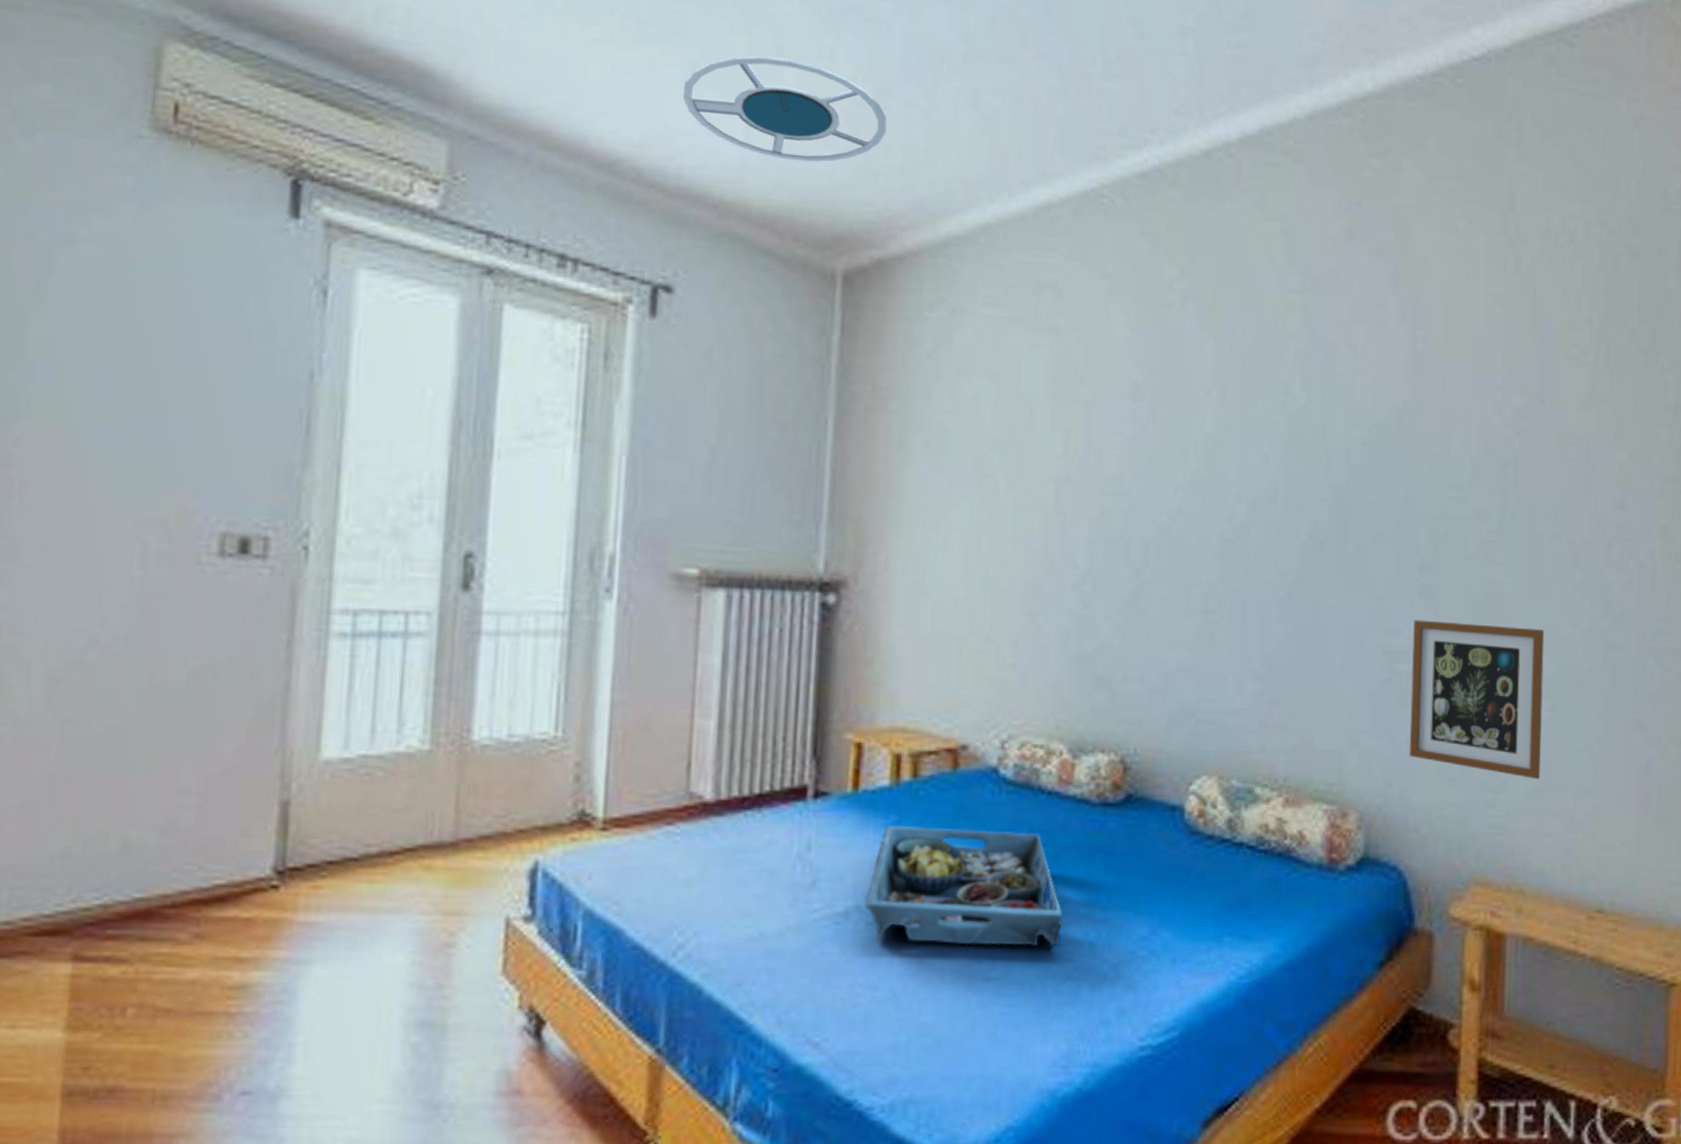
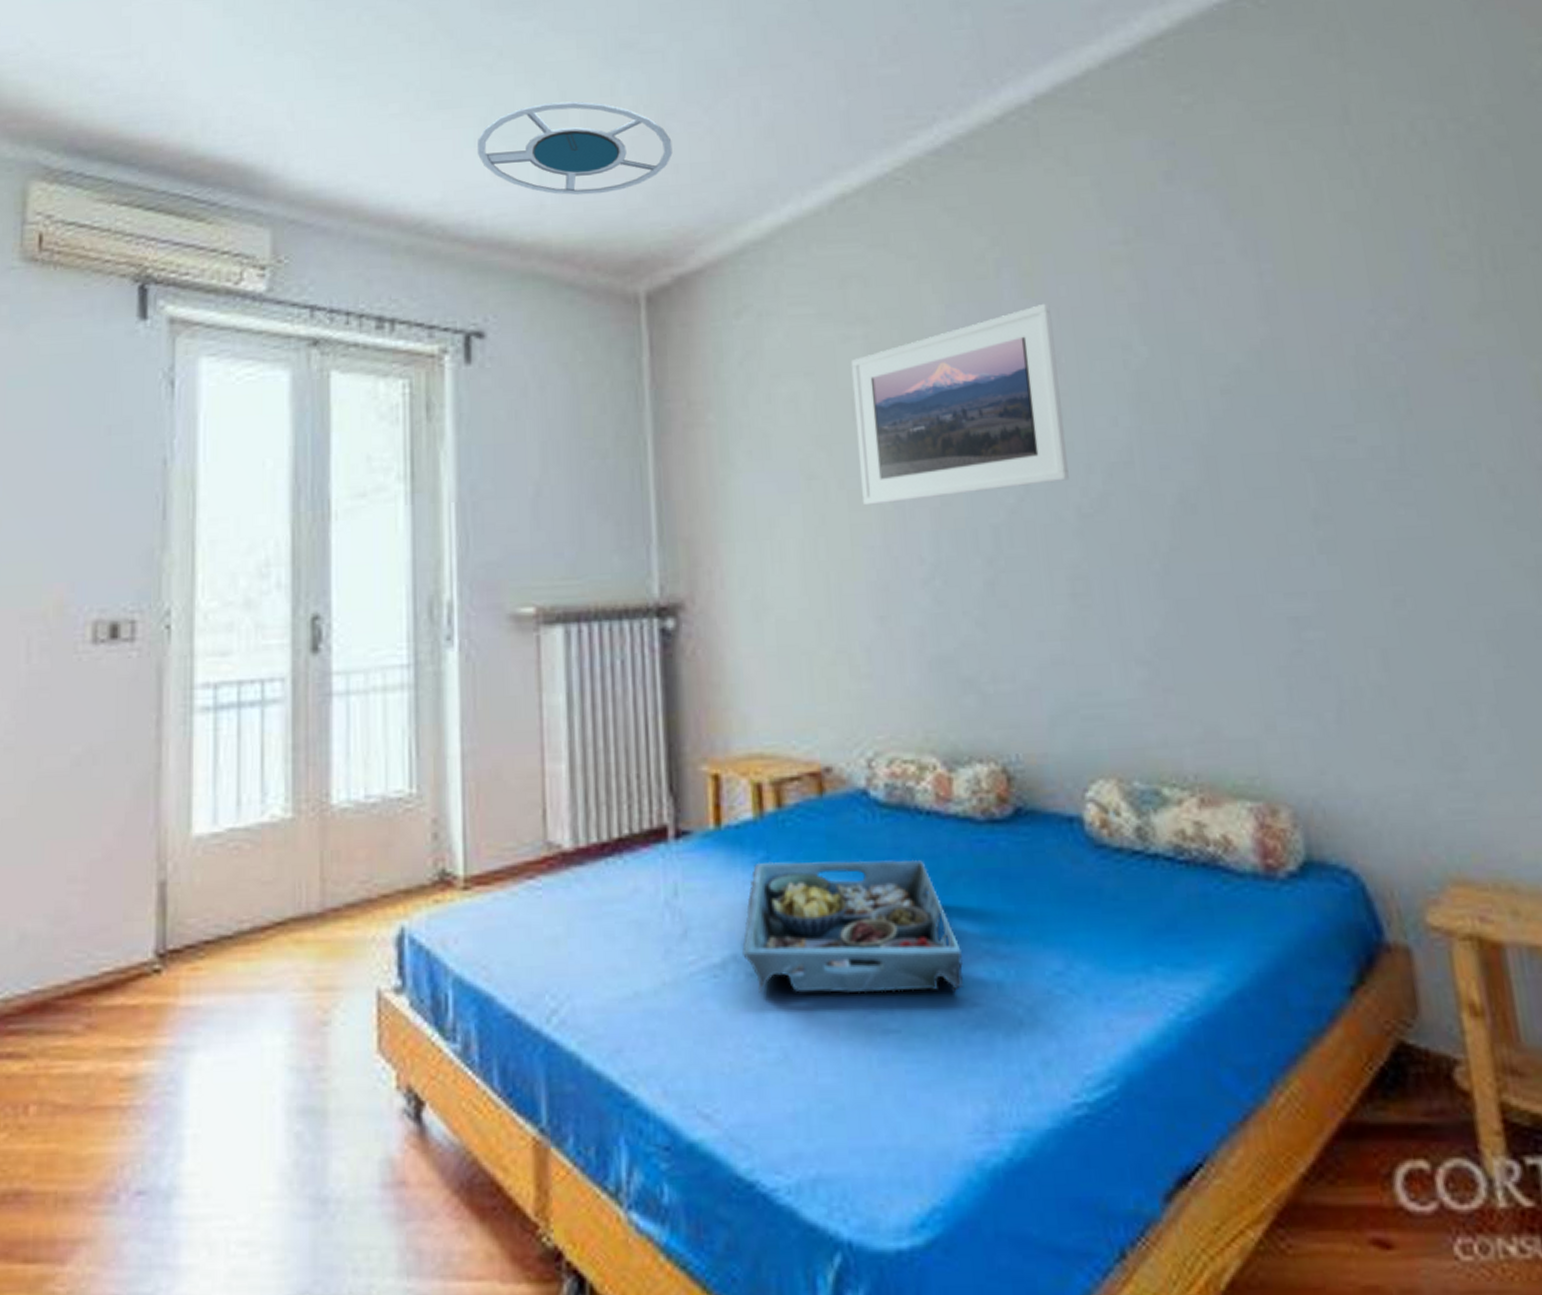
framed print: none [1029,338,1226,509] -> present [850,303,1069,506]
picture frame: present [1409,619,1545,780] -> none [1317,574,1510,752]

